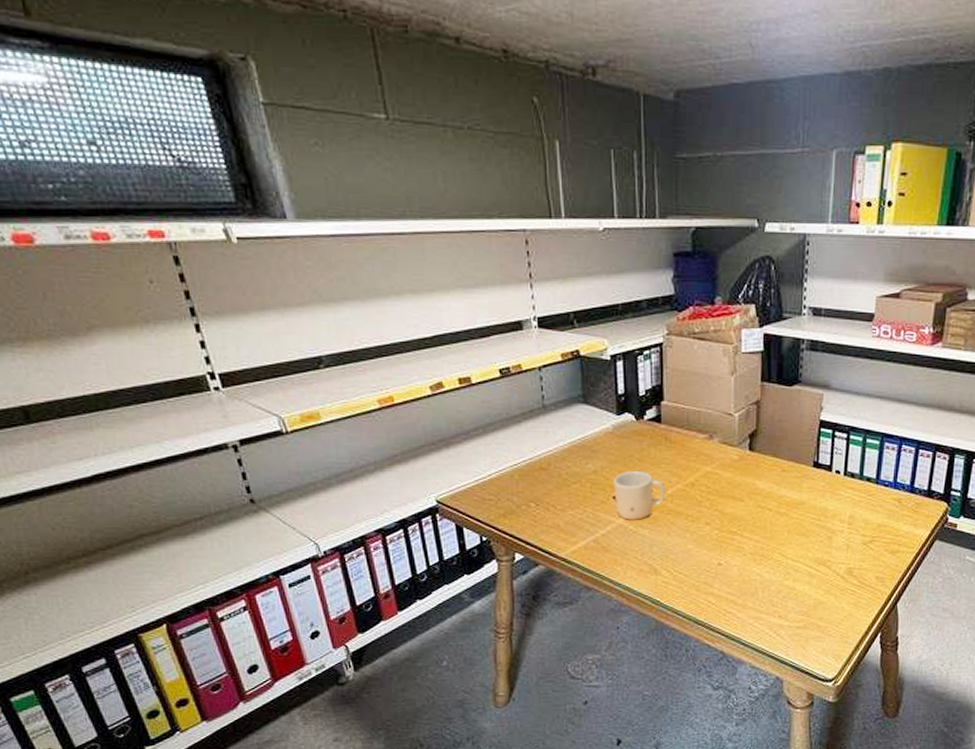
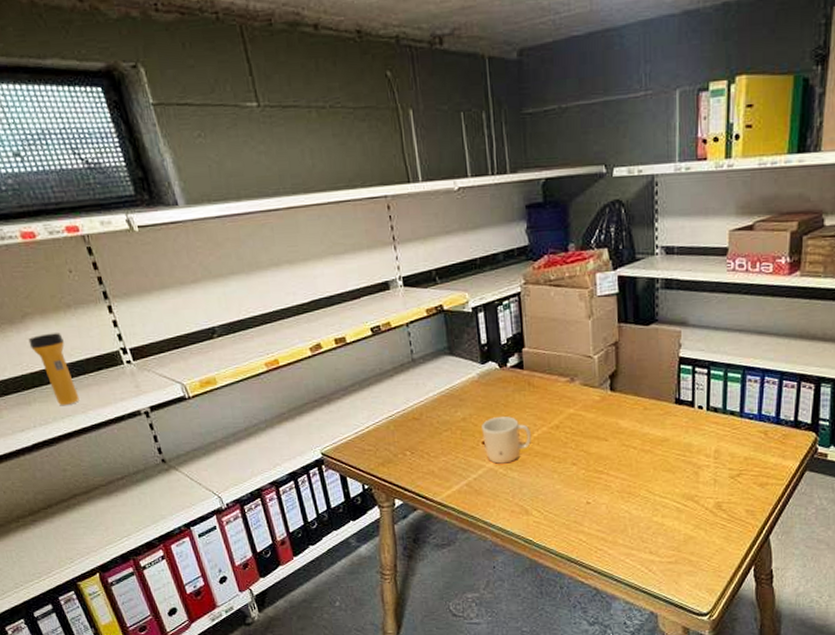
flashlight: none [93,350,154,434] -> present [28,333,80,406]

